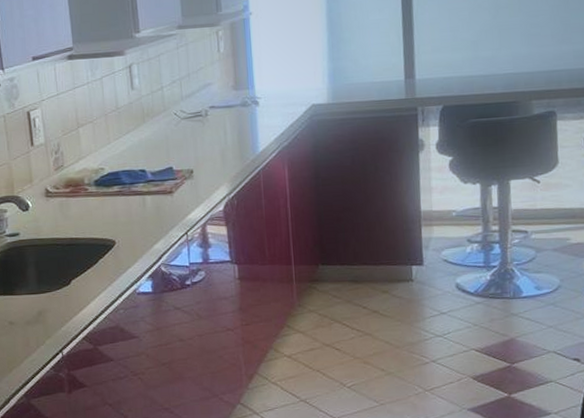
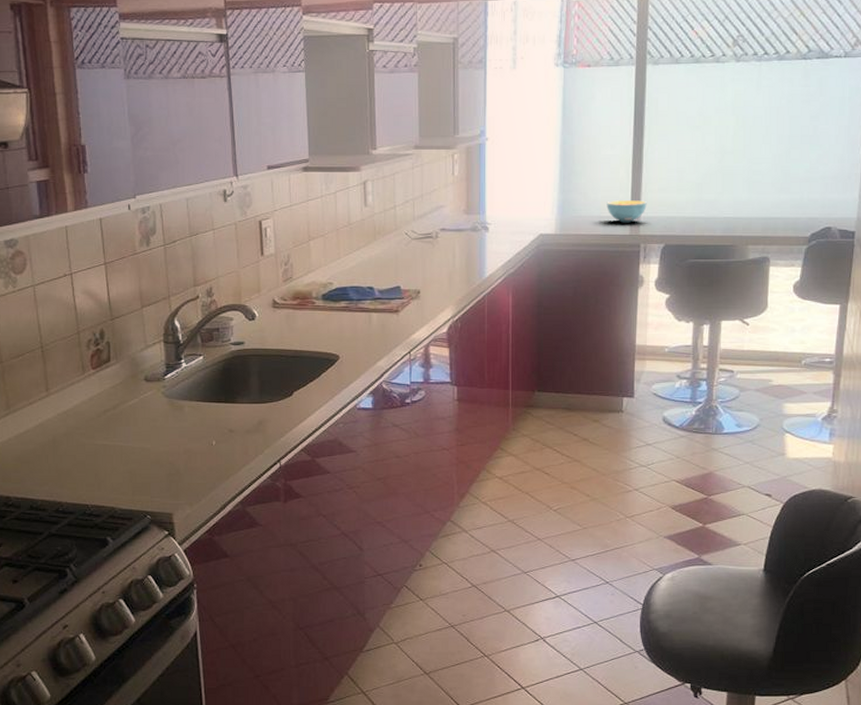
cereal bowl: none [379,63,421,87] -> present [607,200,647,223]

